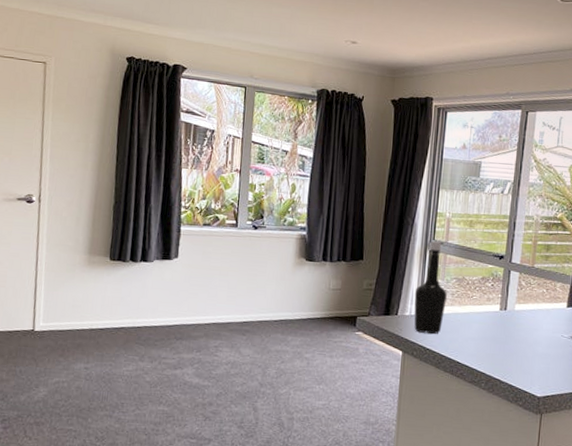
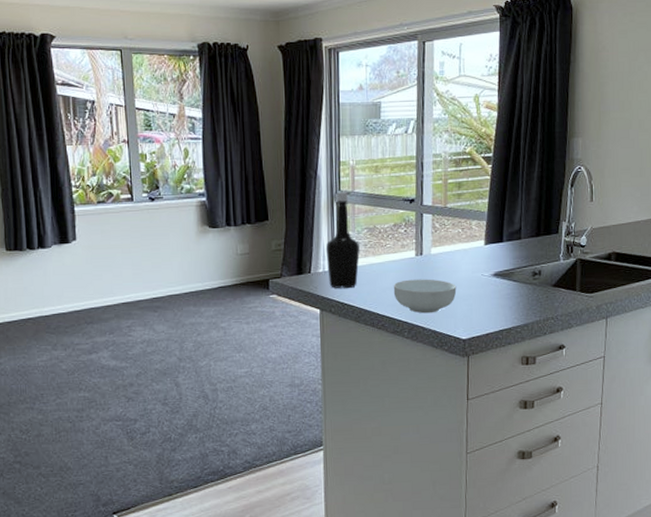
cereal bowl: none [475,332,536,368] -> present [393,279,457,314]

